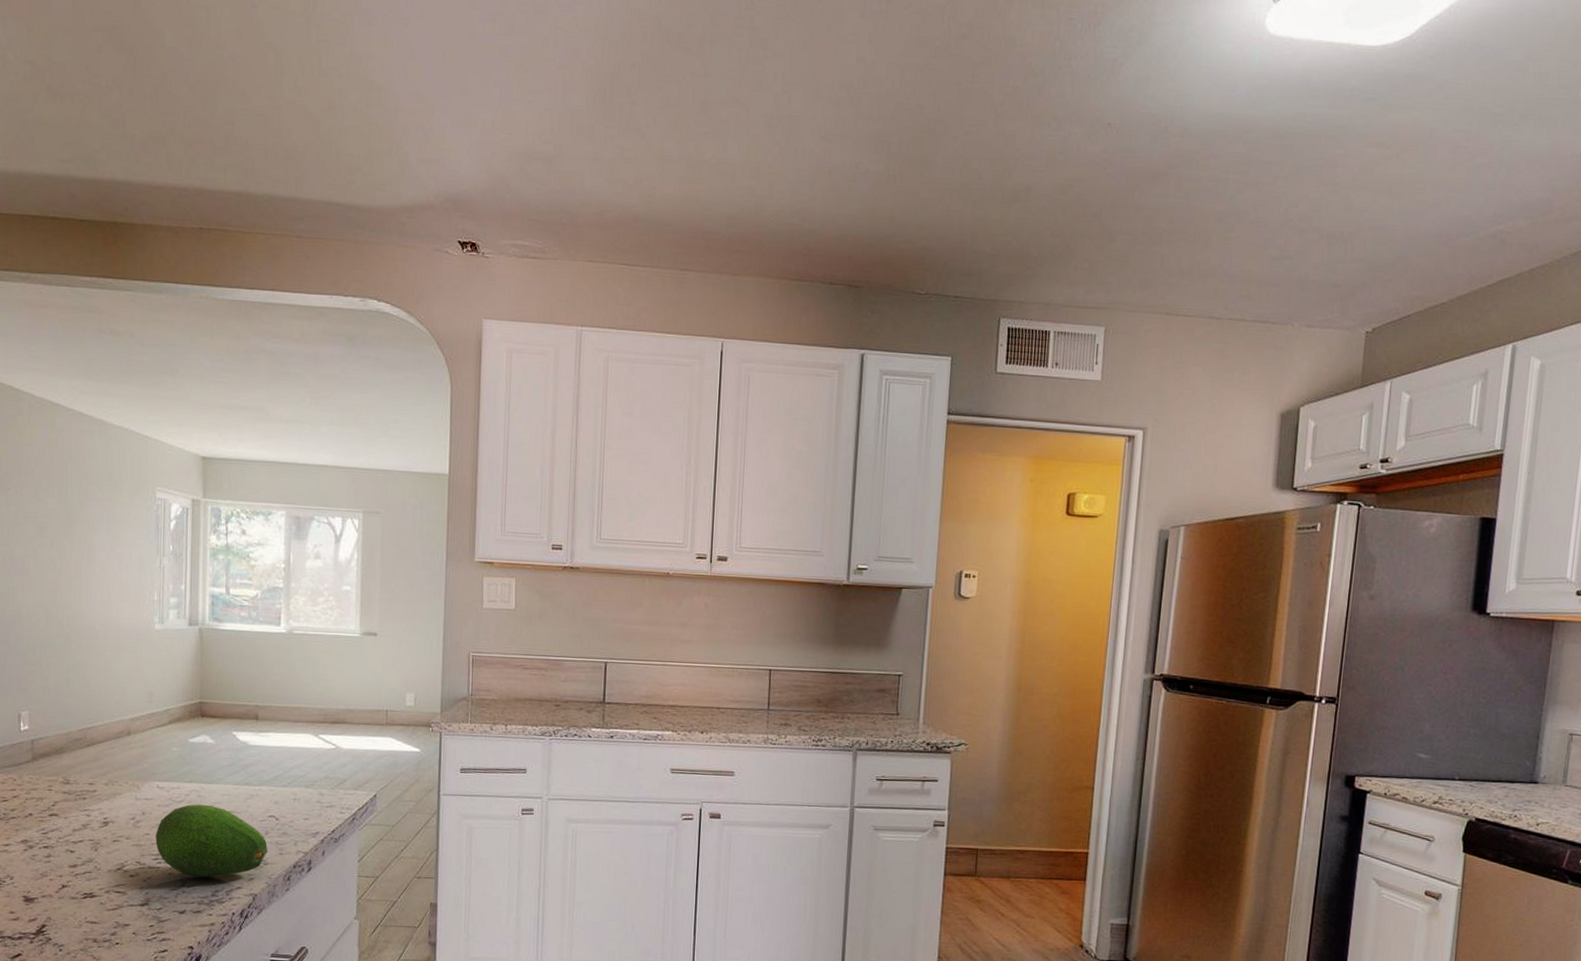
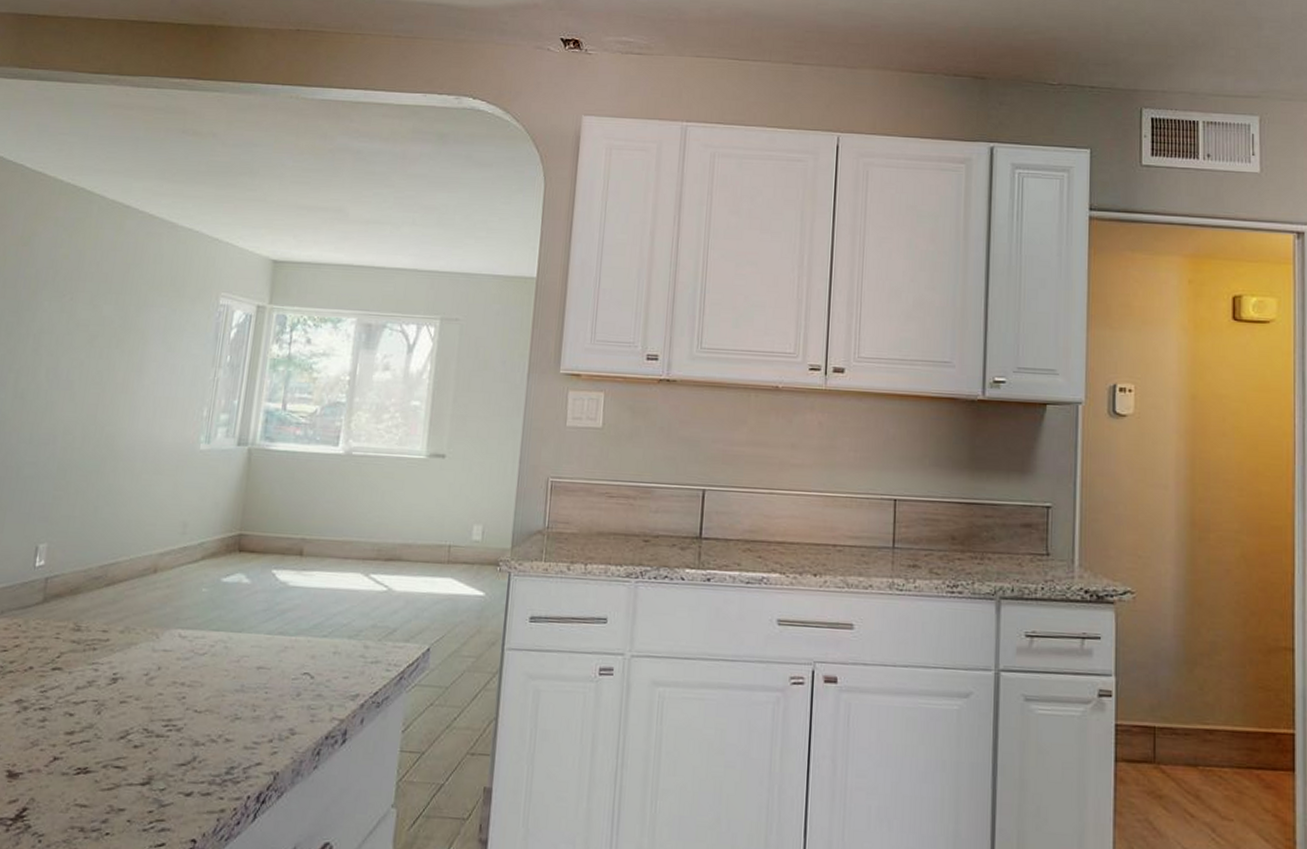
fruit: present [156,804,268,877] -> none [168,657,298,750]

